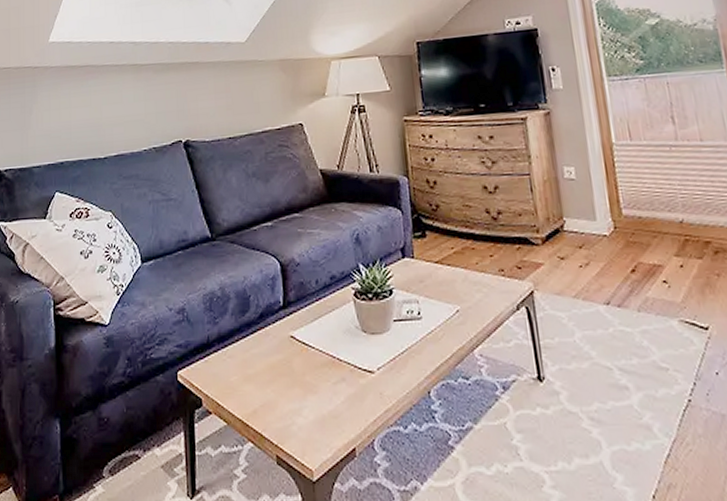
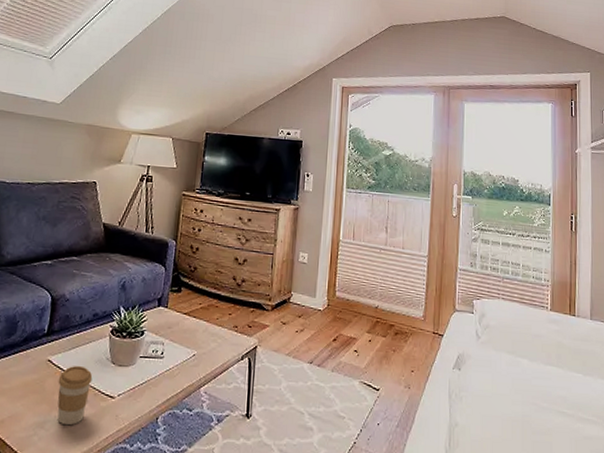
coffee cup: none [306,338,345,410] -> present [57,365,93,426]

